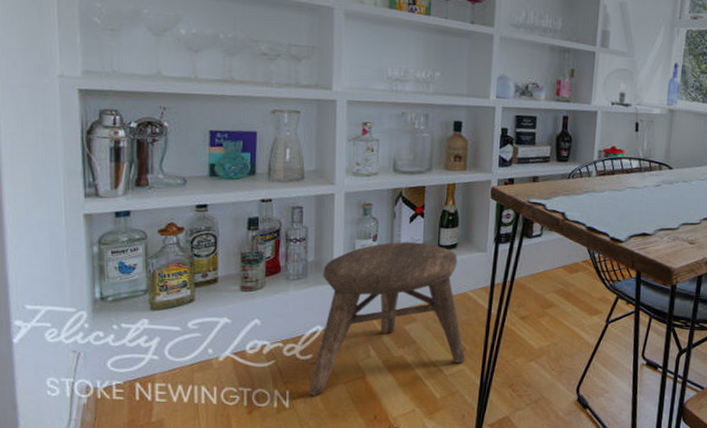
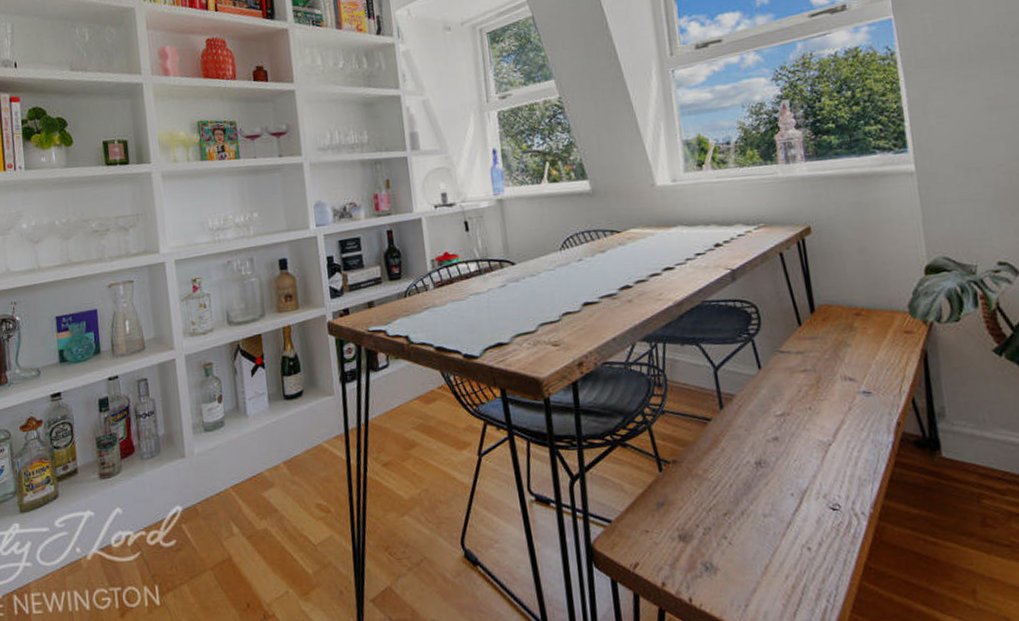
stool: present [309,241,465,396] -> none [174,395,332,588]

